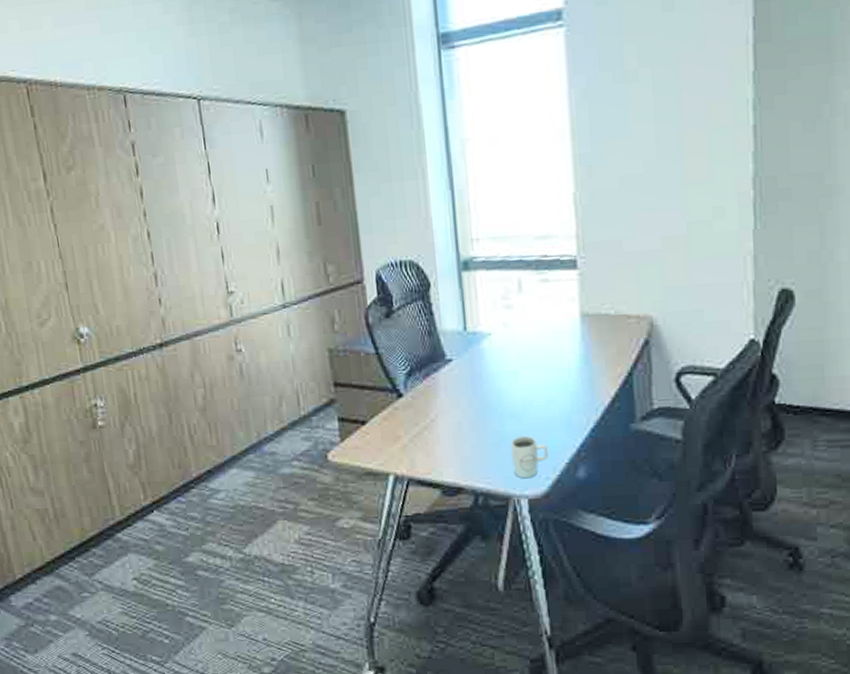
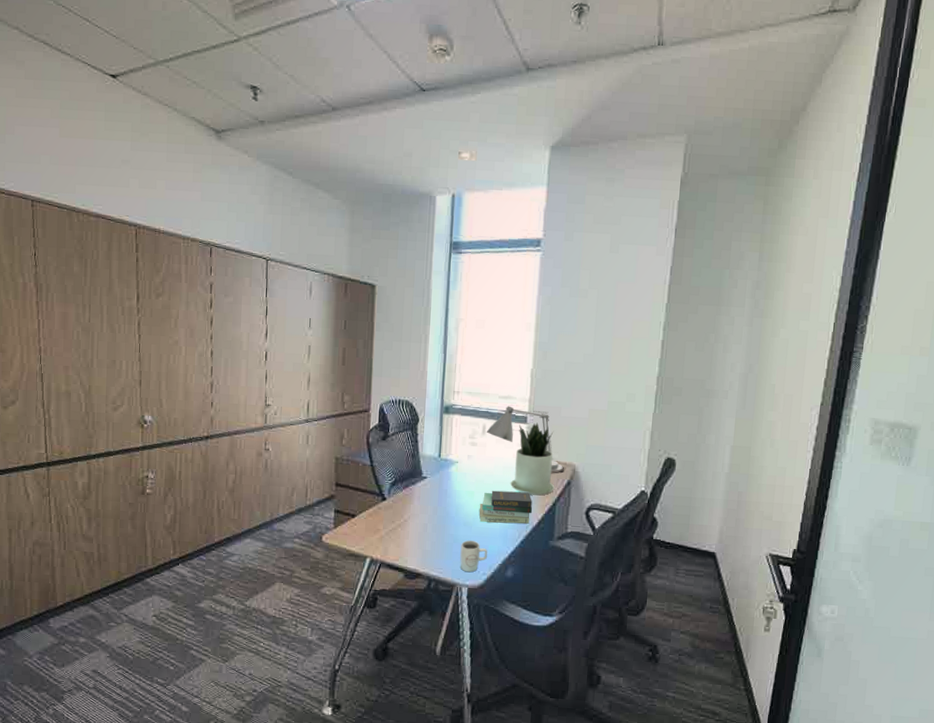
desk lamp: none [523,248,639,333] -> present [486,406,565,474]
books: none [527,362,600,411] -> present [479,490,532,524]
planter: none [565,265,628,365] -> present [510,422,555,496]

